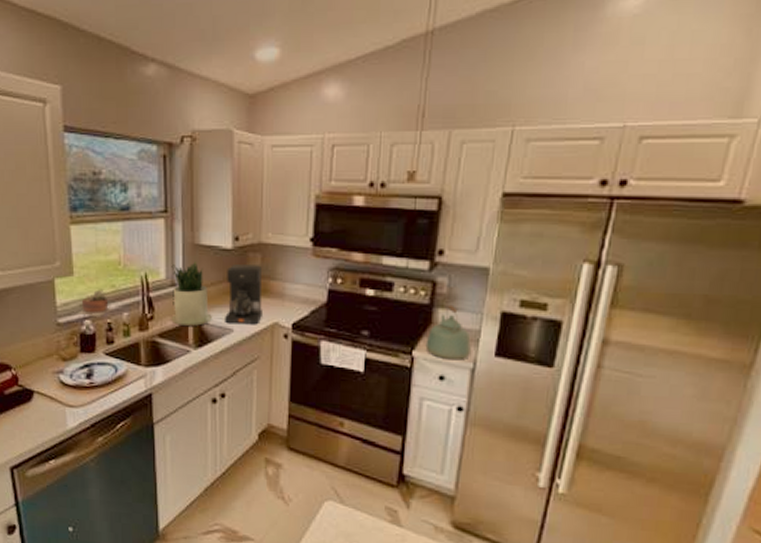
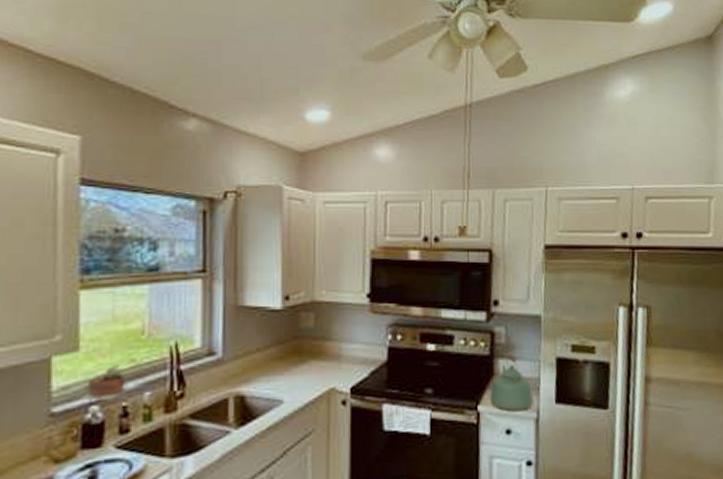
planter: present [171,262,212,327] -> none [207,326,258,403]
coffee maker: present [225,264,262,325] -> none [273,325,317,395]

